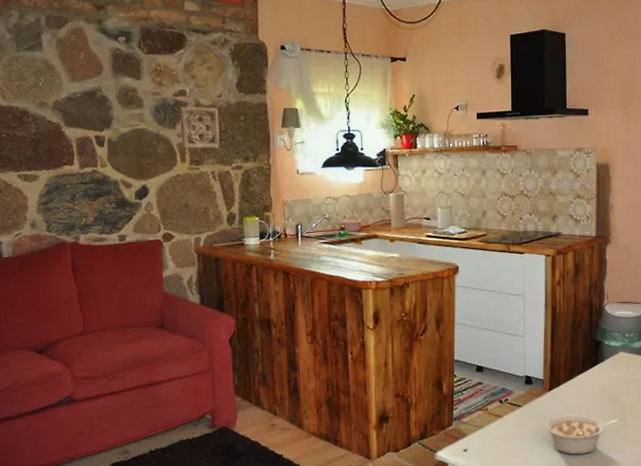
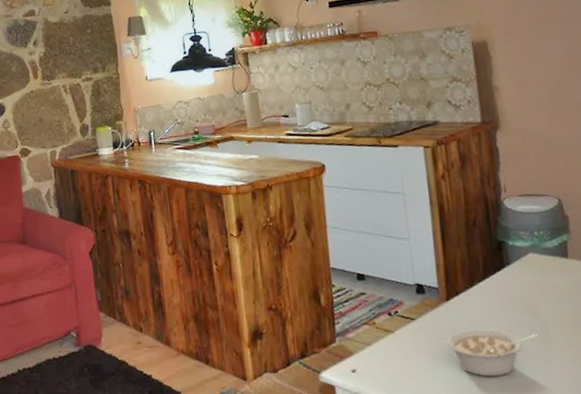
wall ornament: present [179,106,220,149] -> none [29,23,69,66]

